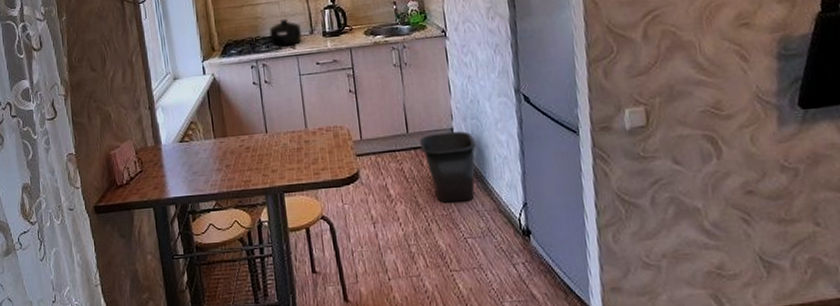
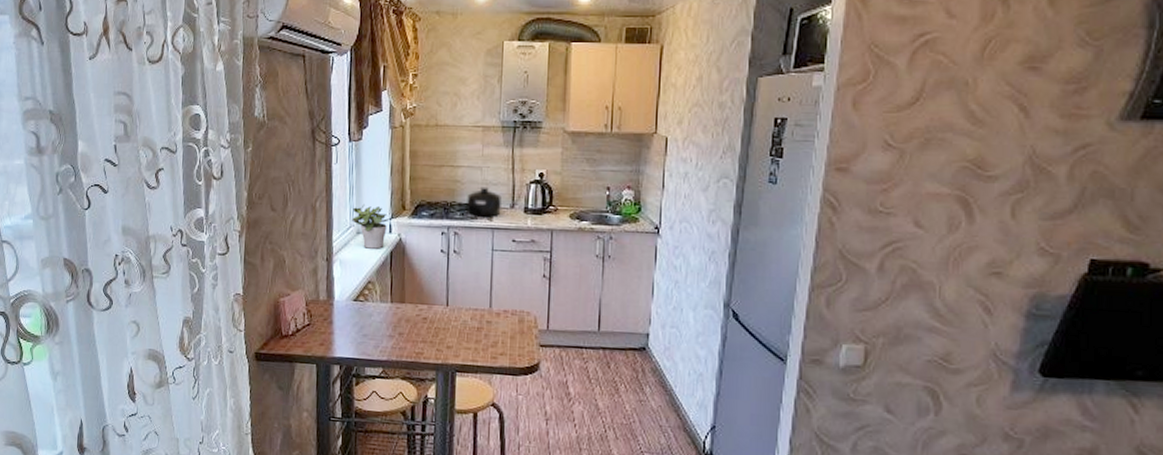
potted plant: none [166,51,202,92] -> present [352,203,390,249]
waste bin: present [419,131,477,203] -> none [610,336,672,414]

